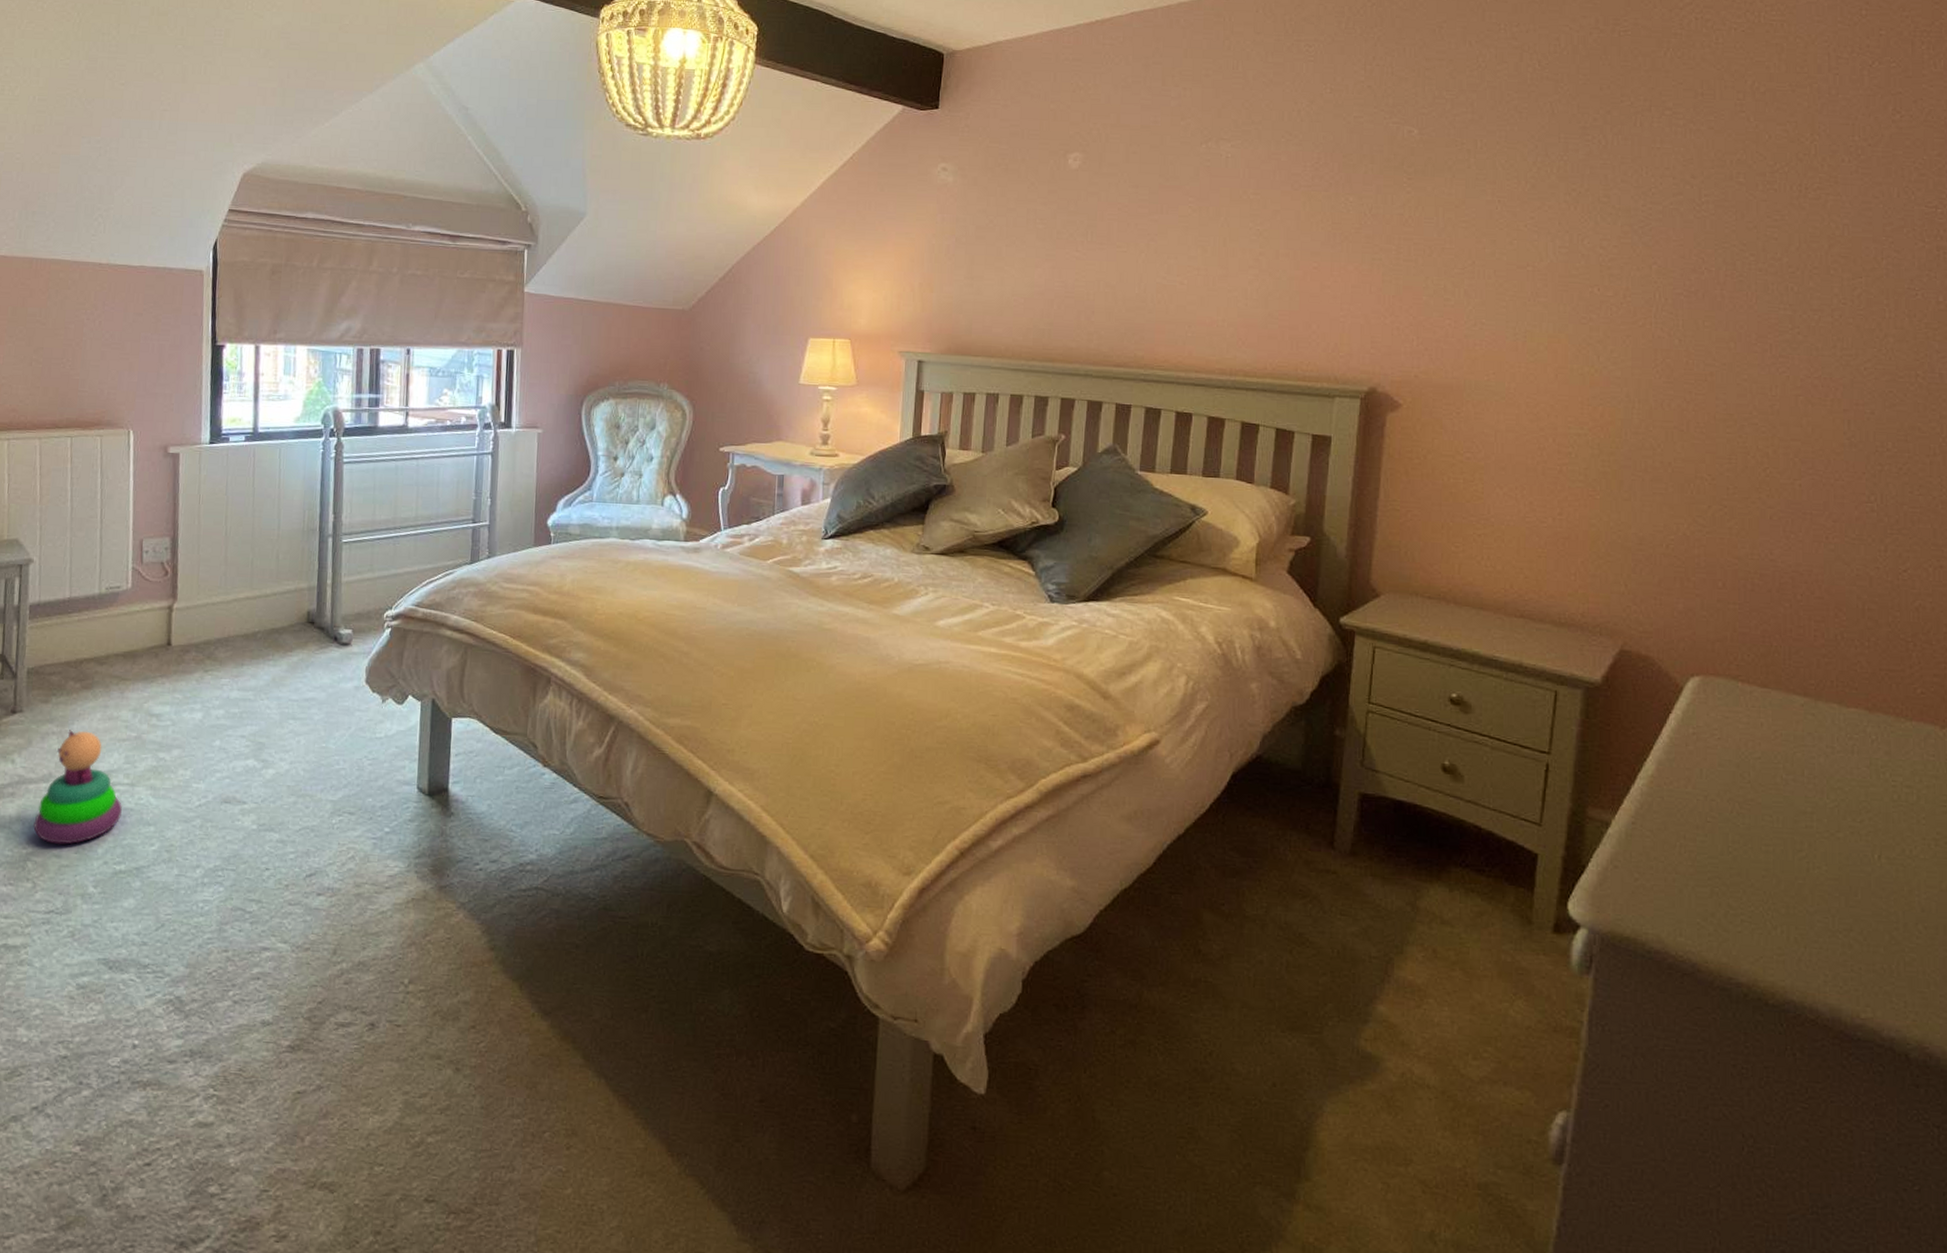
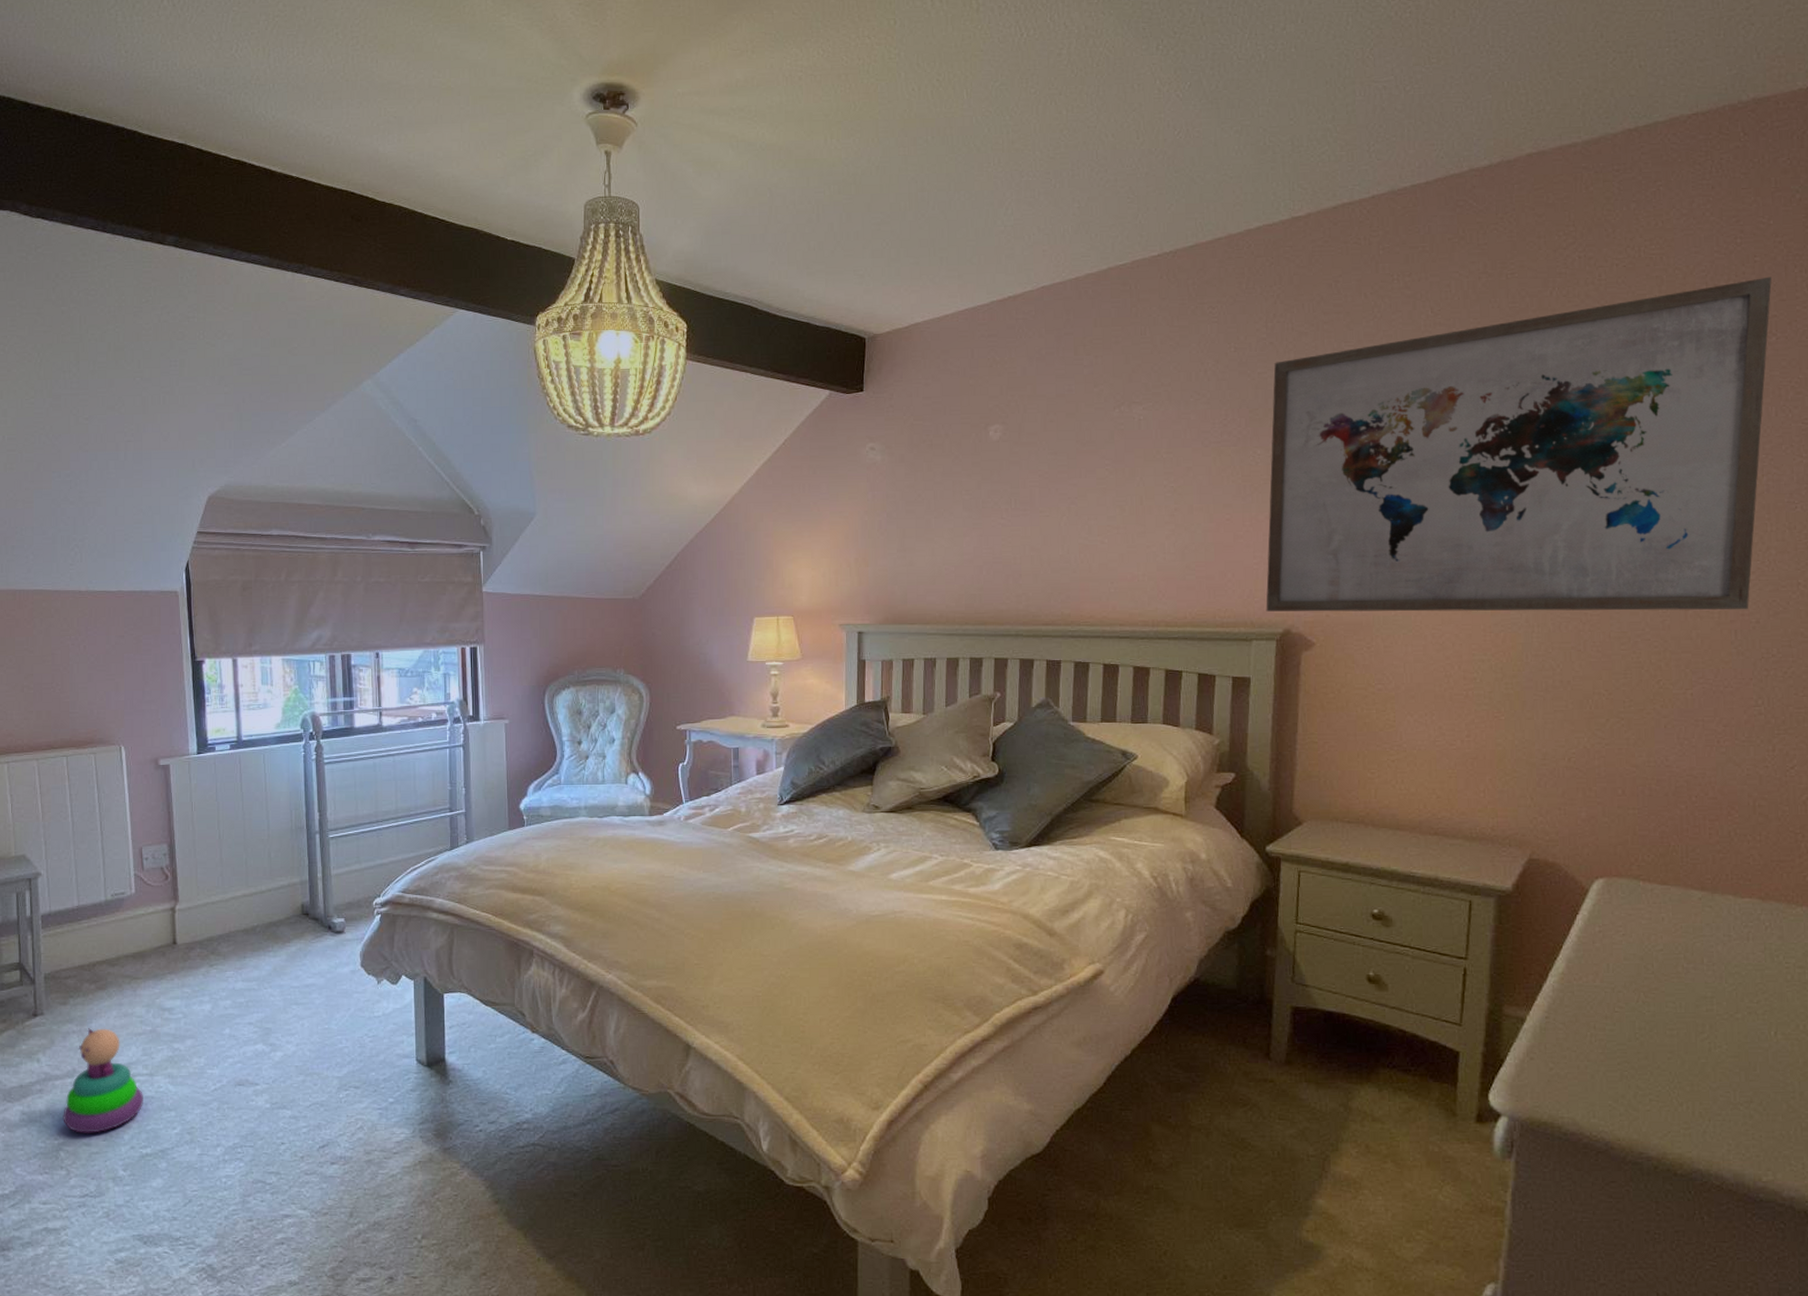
wall art: none [1351,51,1897,400] -> present [1266,276,1772,612]

